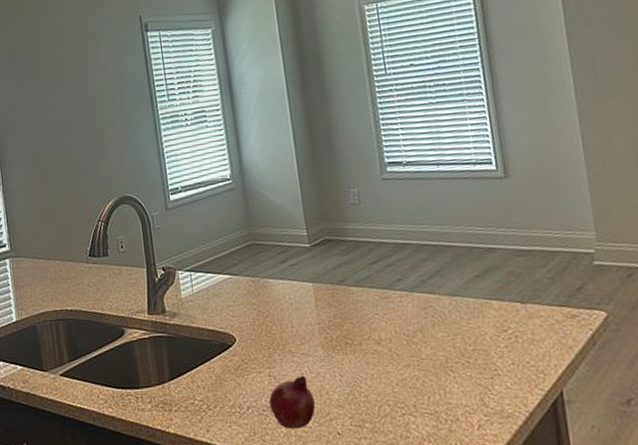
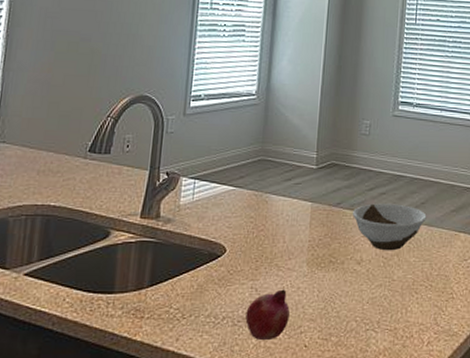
bowl: none [359,275,447,328] -> present [353,203,427,251]

